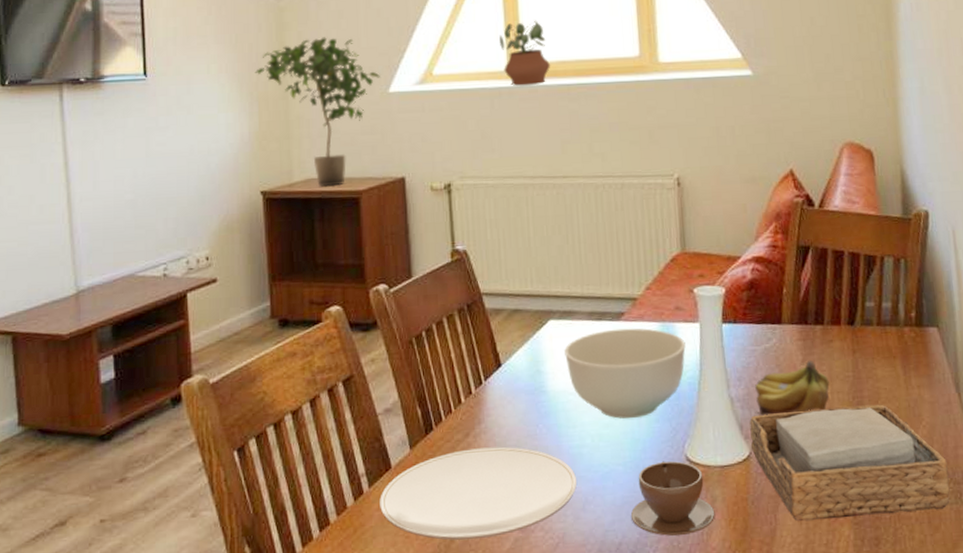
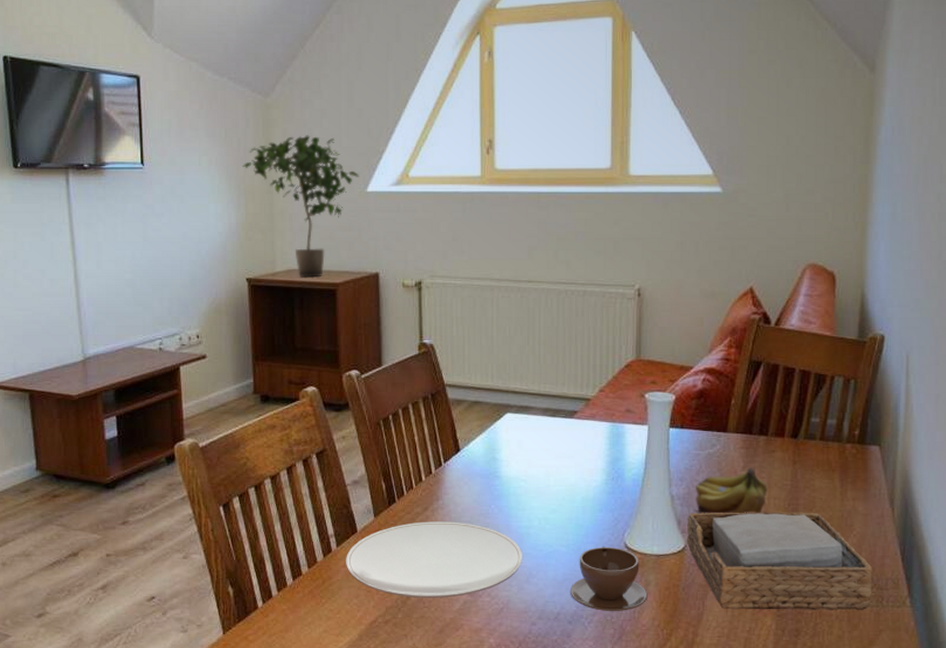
potted plant: present [499,20,551,87] -> none [475,127,523,192]
bowl: present [564,328,686,419] -> none [519,426,633,506]

